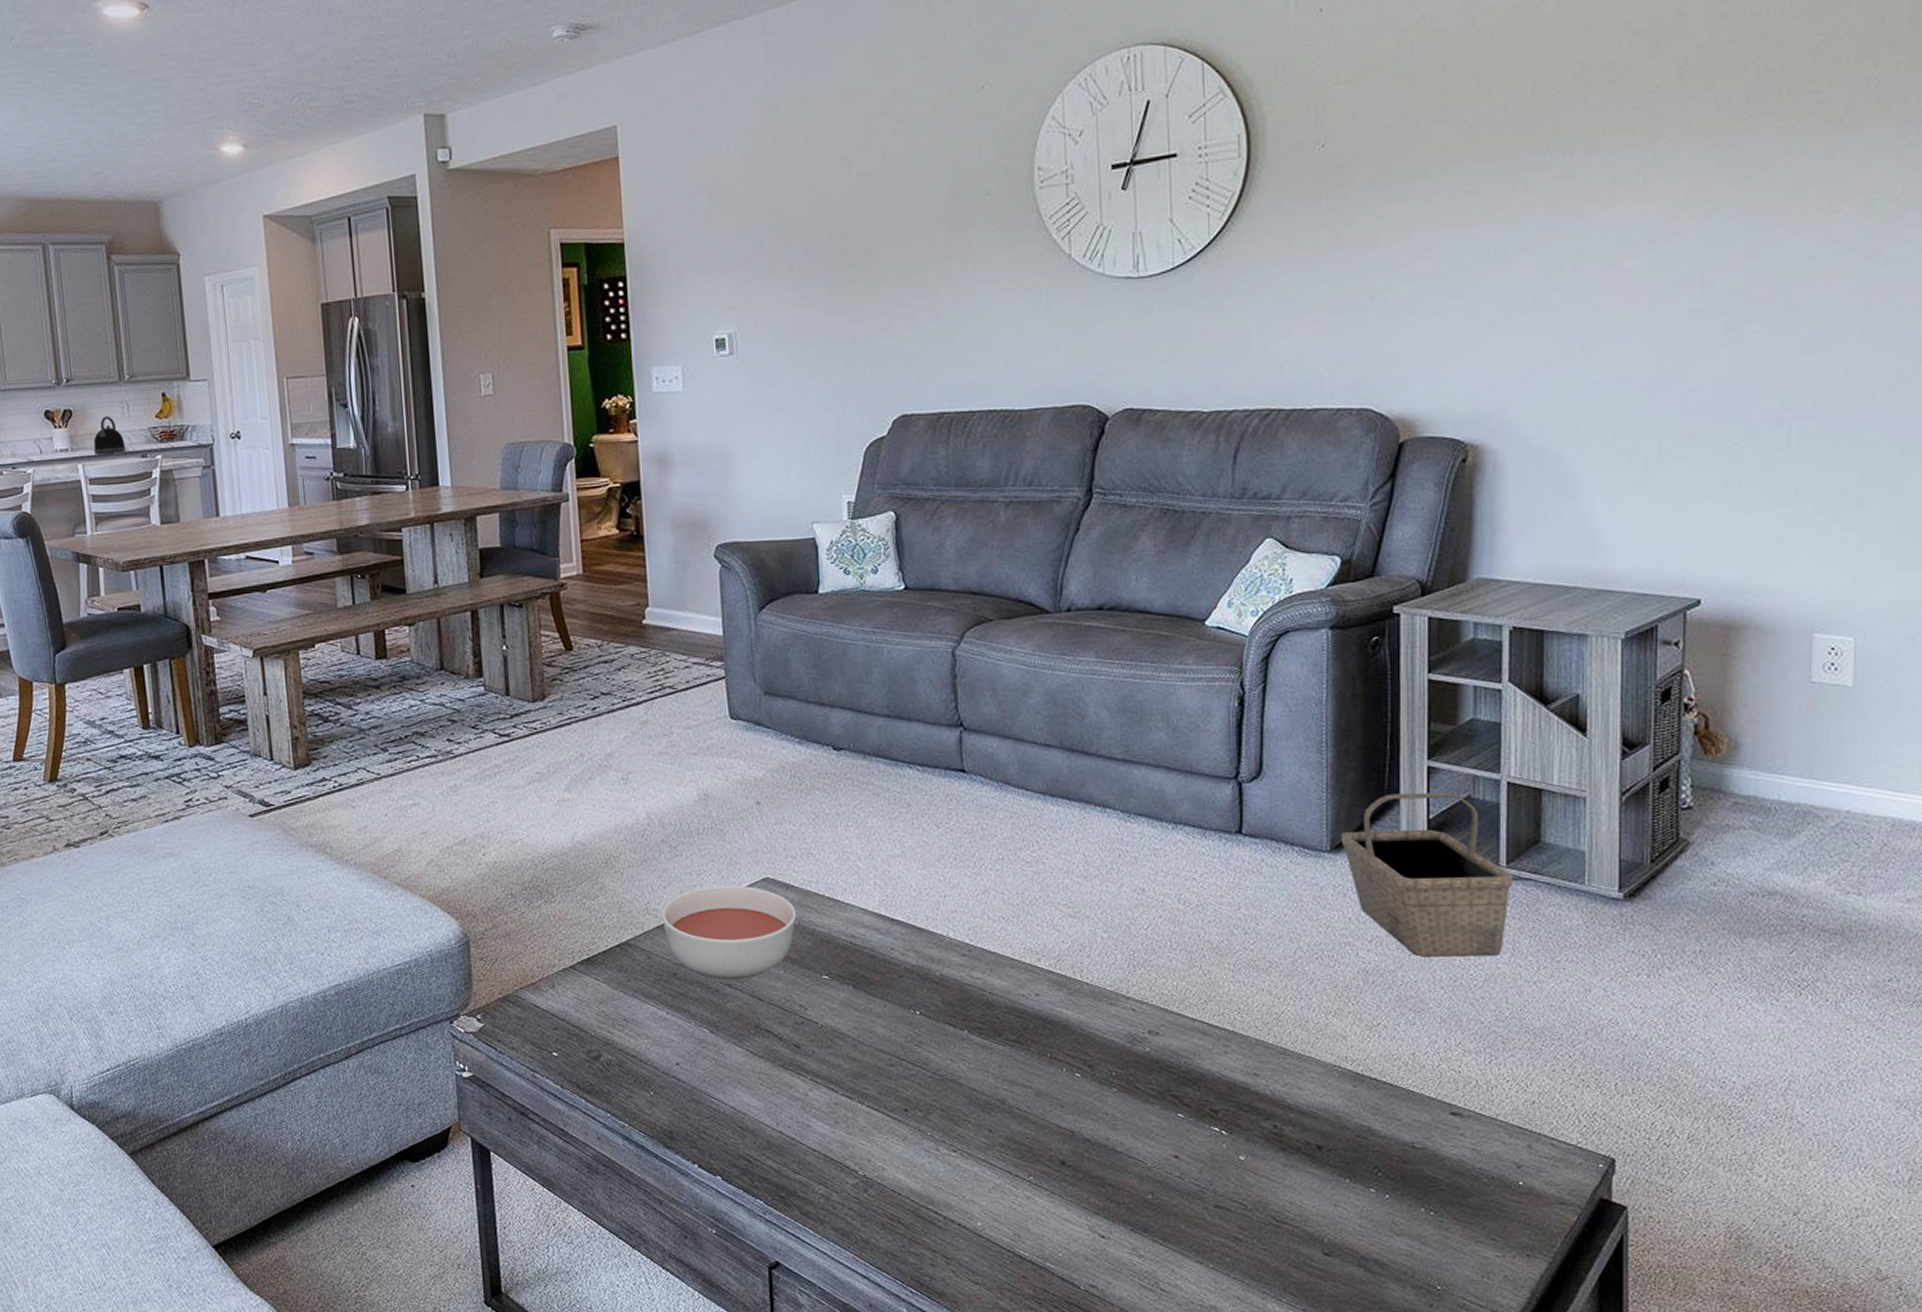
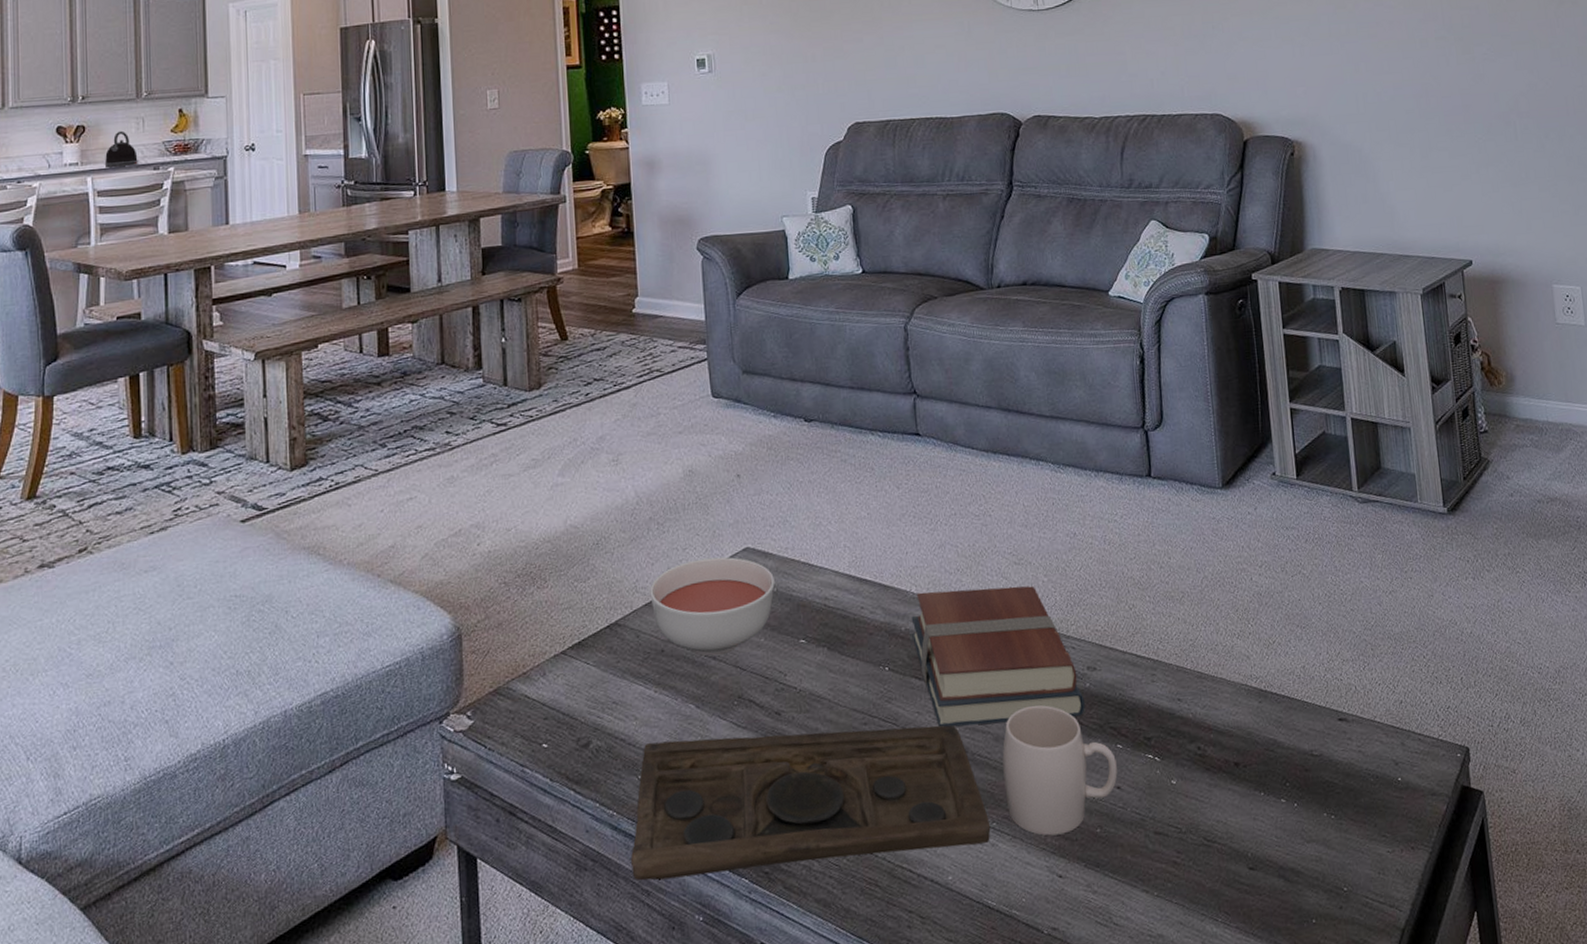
decorative tray: none [643,1061,1027,1195] -> present [631,725,991,881]
books: none [947,938,1143,1081] -> present [911,586,1085,727]
mug: none [1044,1064,1176,1196] -> present [1002,705,1118,836]
basket: present [1340,792,1512,957] -> none [1229,429,1364,577]

